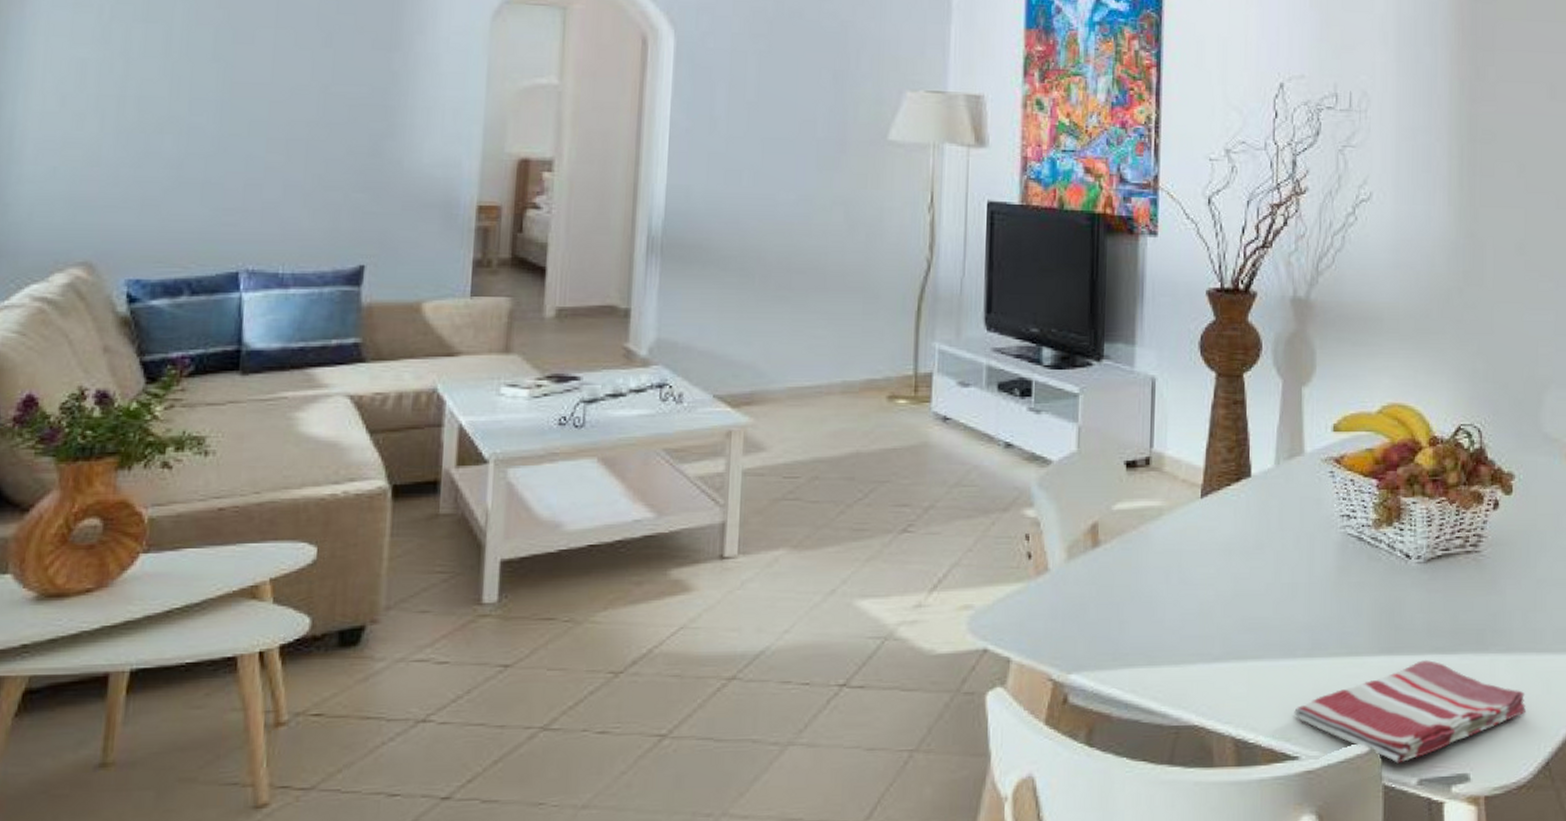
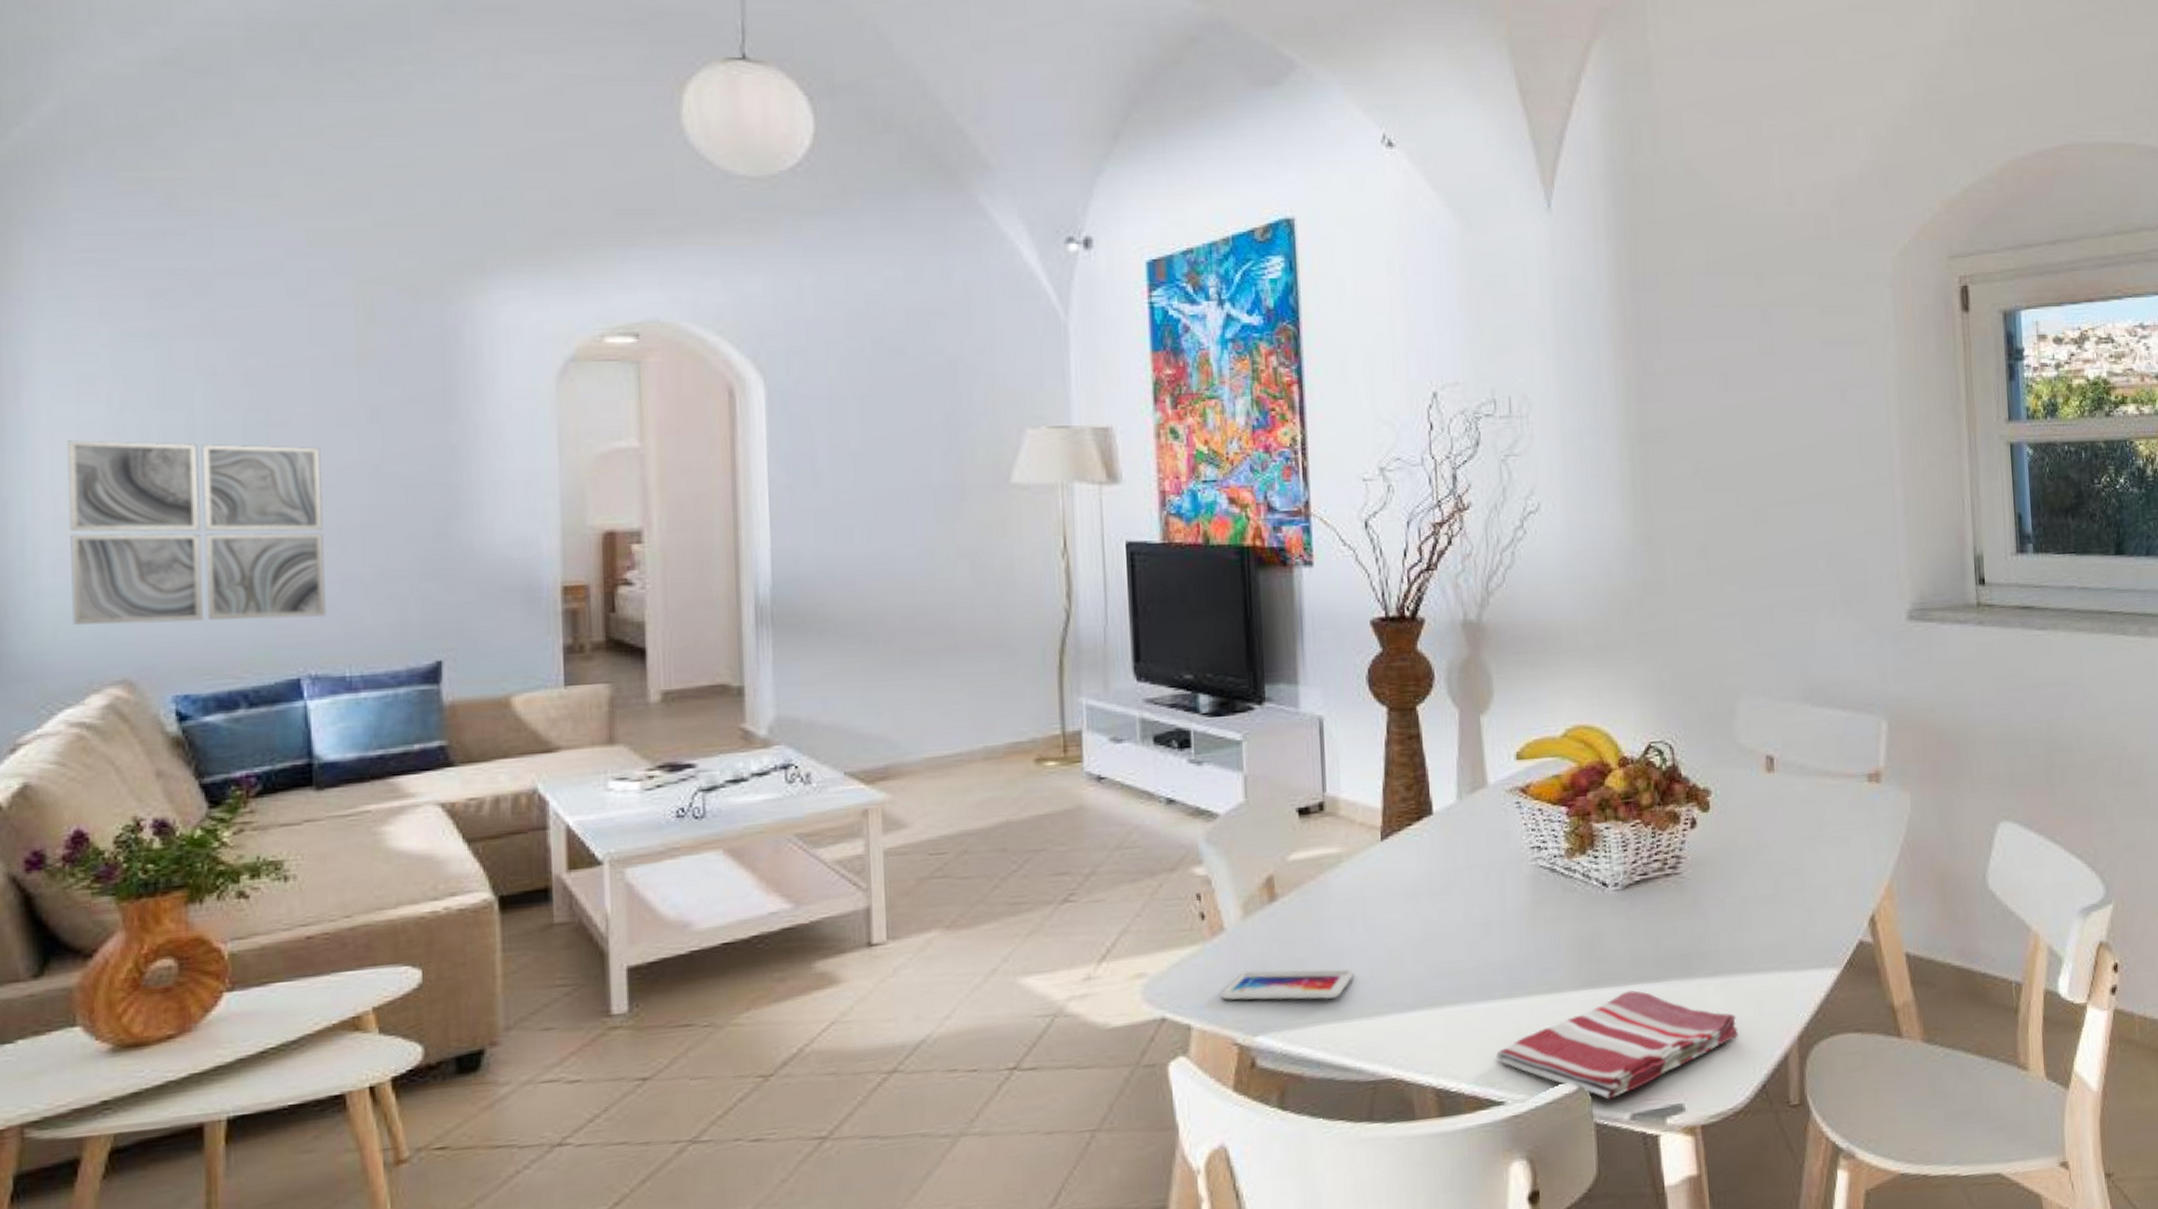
wall art: none [47,44,278,219] -> present [67,440,328,625]
smartphone: none [1040,610,1167,645] -> present [1220,969,1355,1001]

